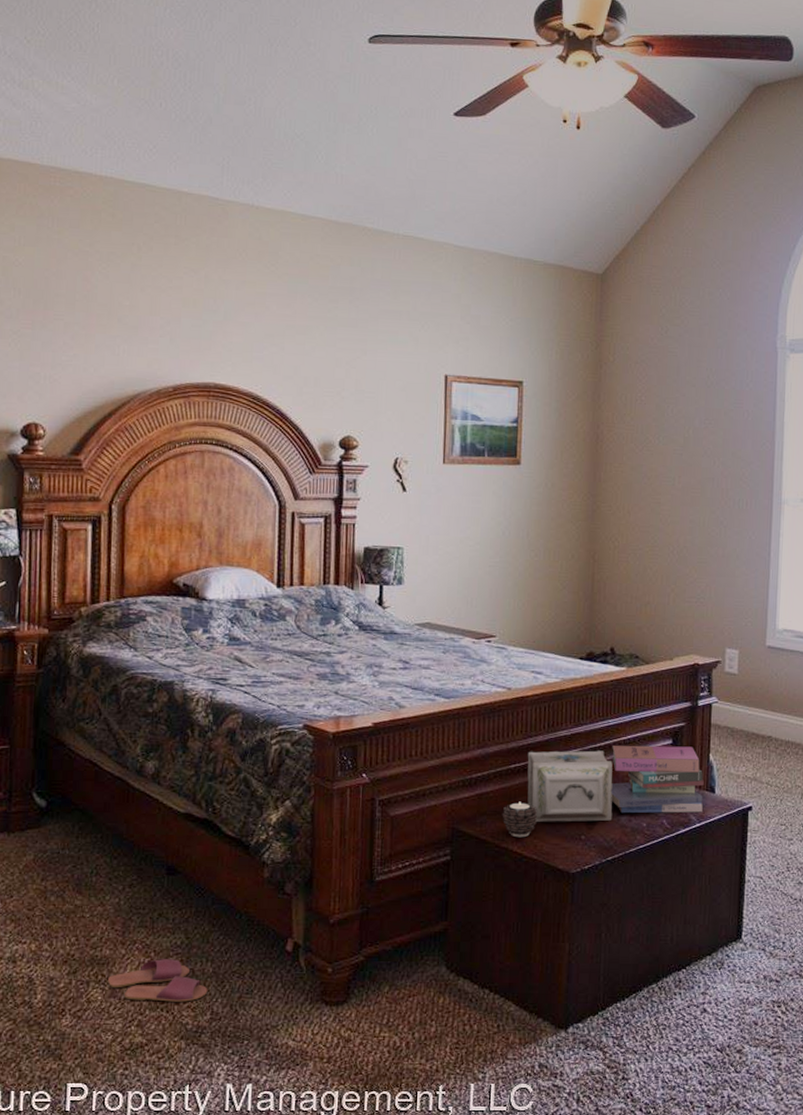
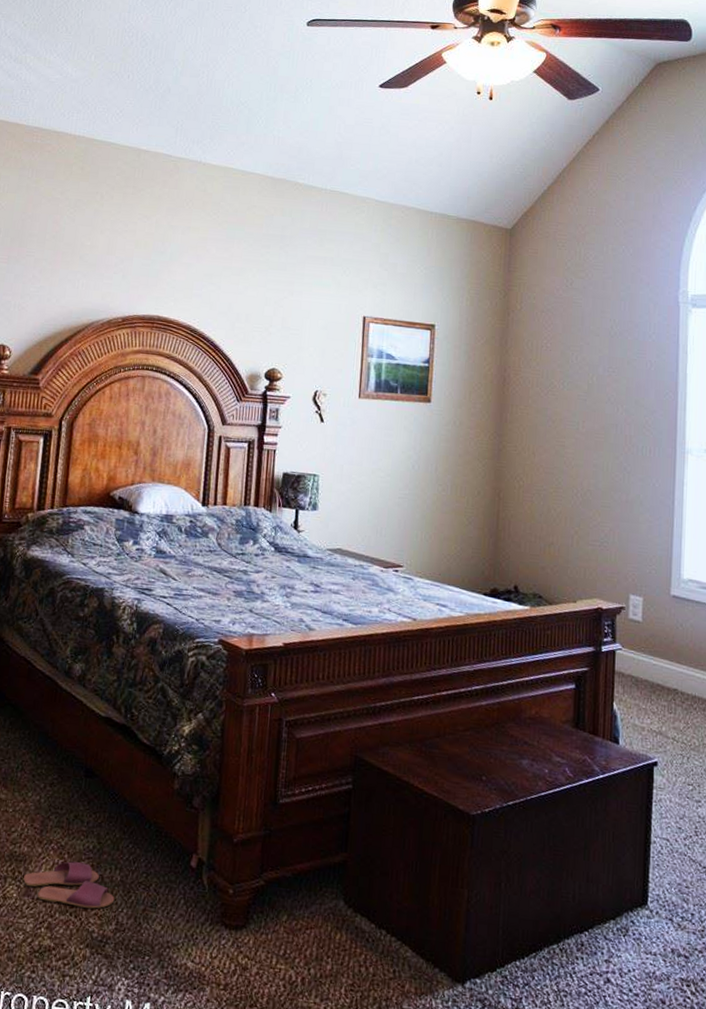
candle: present [502,801,538,838] -> none [404,734,440,773]
decorative box: present [527,749,613,823] -> none [429,684,515,764]
books: present [610,745,704,814] -> none [512,685,608,764]

